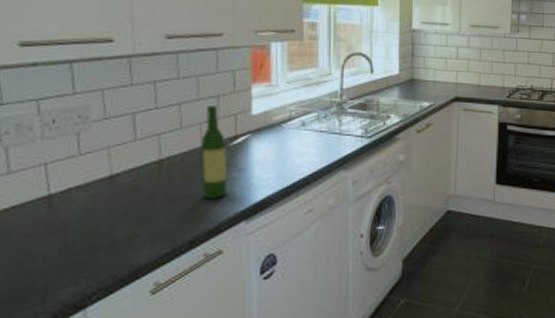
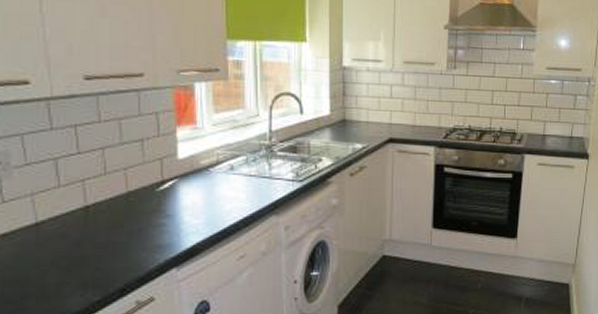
wine bottle: present [200,104,228,199] -> none [128,148,156,246]

